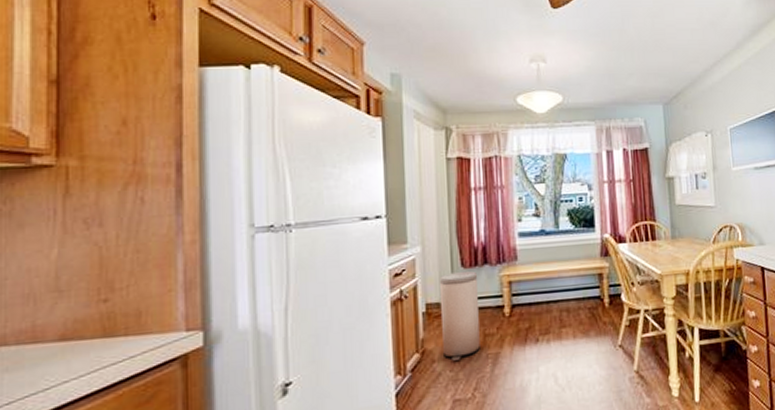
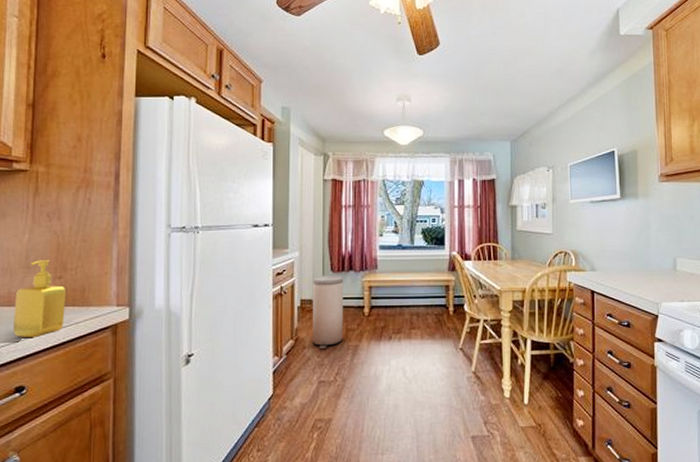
soap dispenser: none [41,278,116,384] -> present [13,259,67,338]

